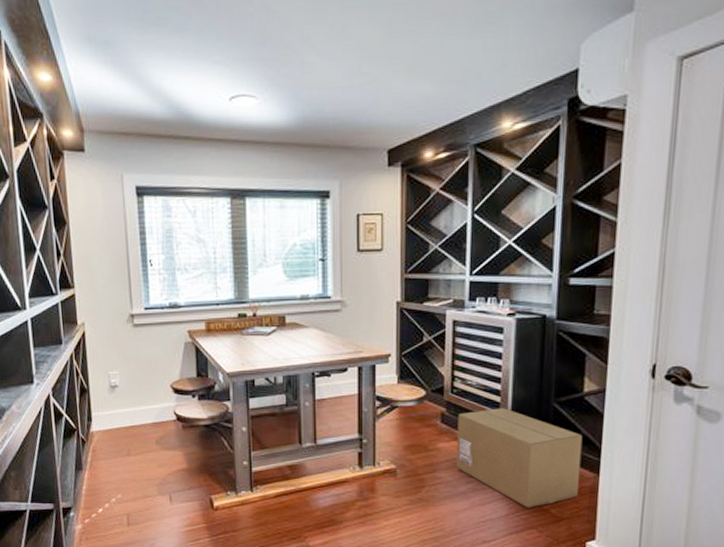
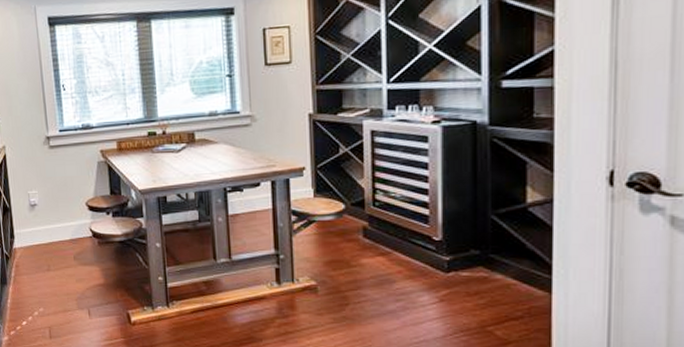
box: present [456,408,583,508] -> none [382,221,529,329]

